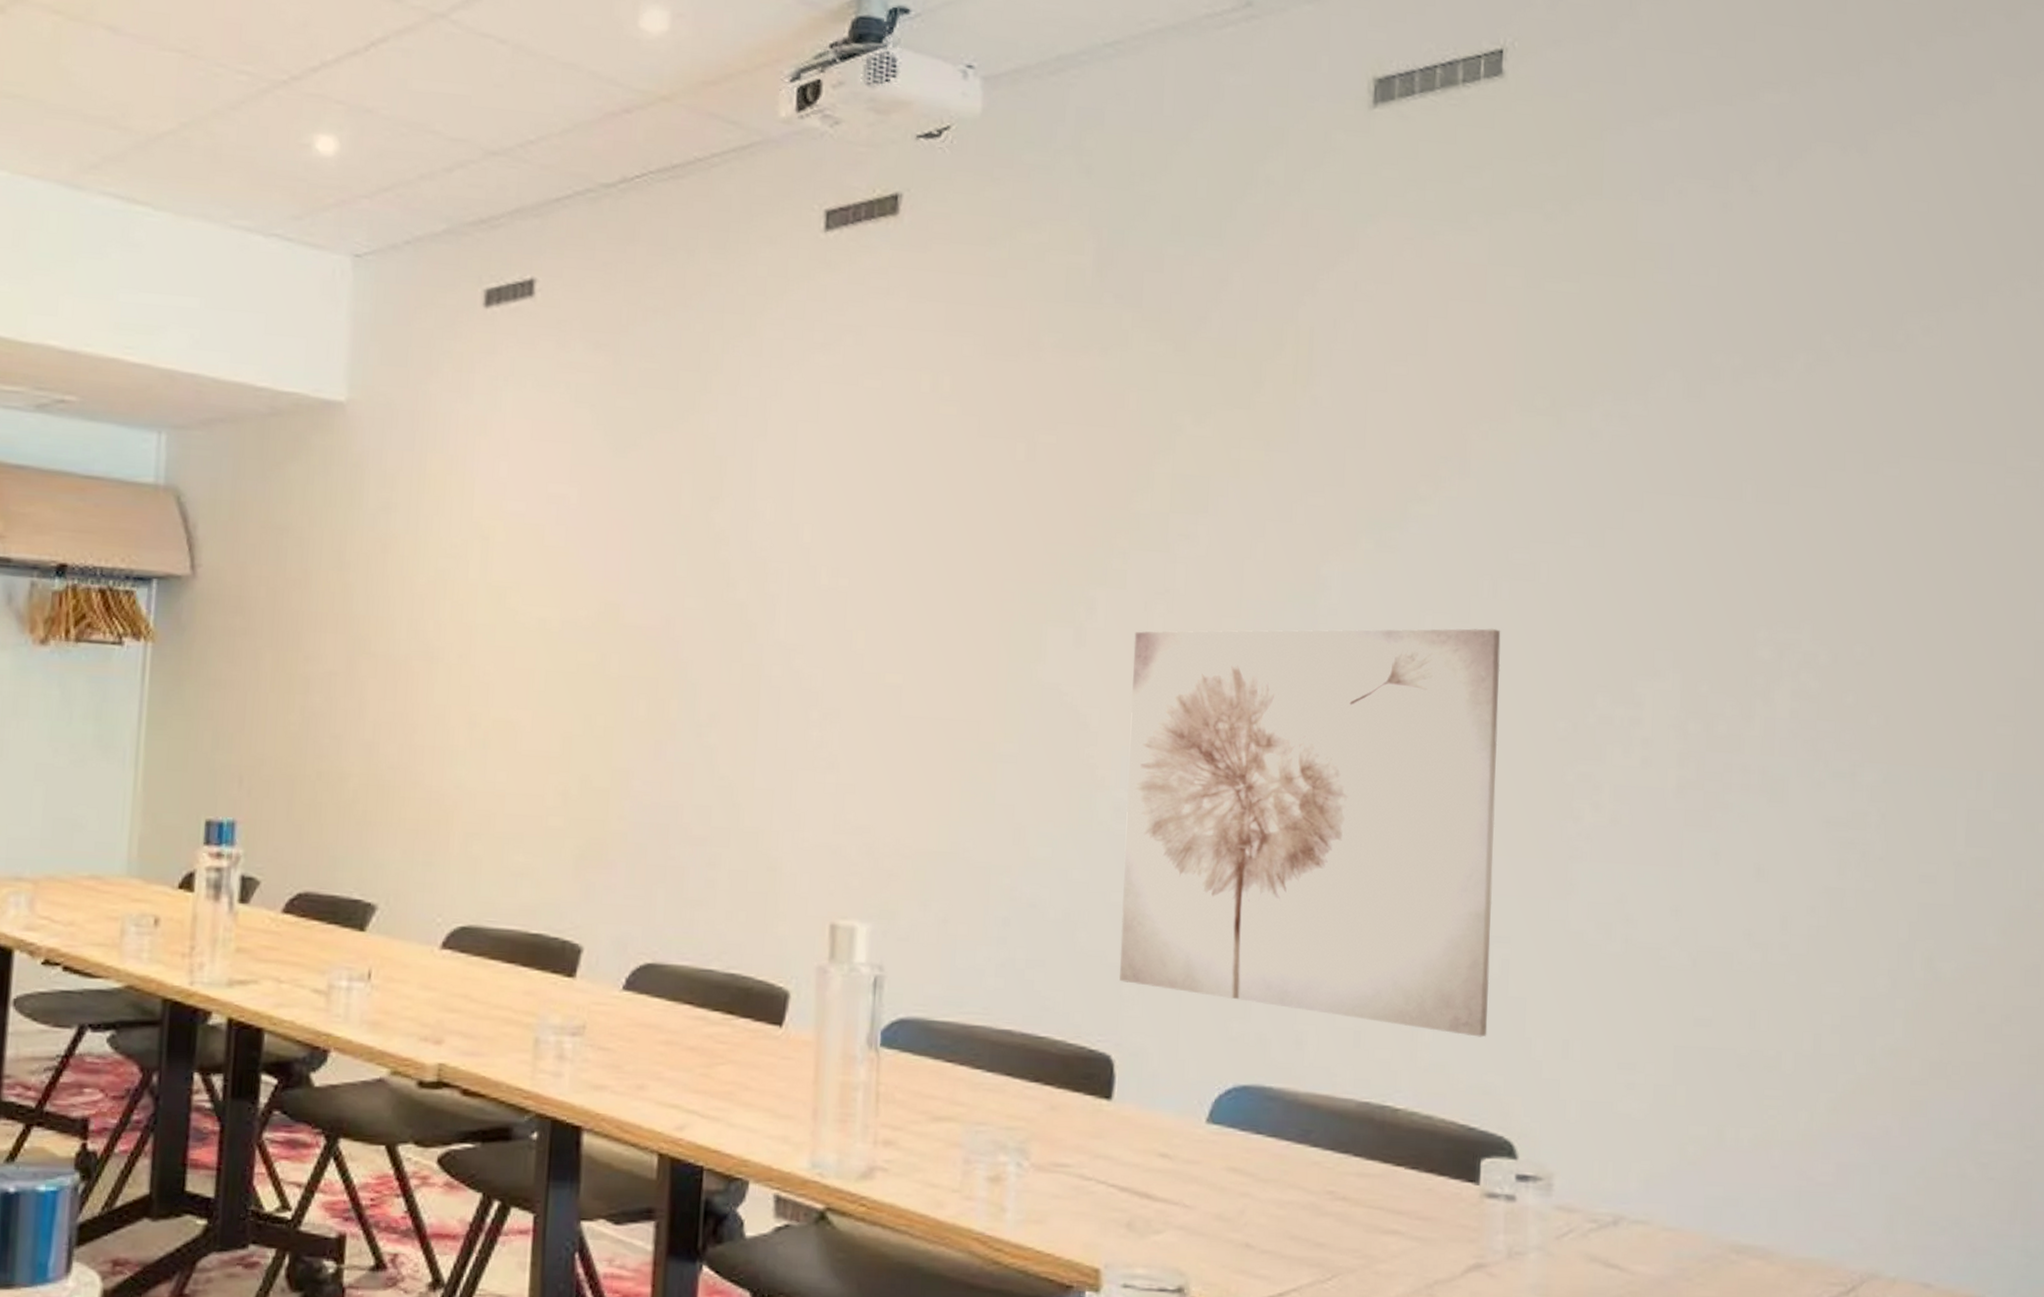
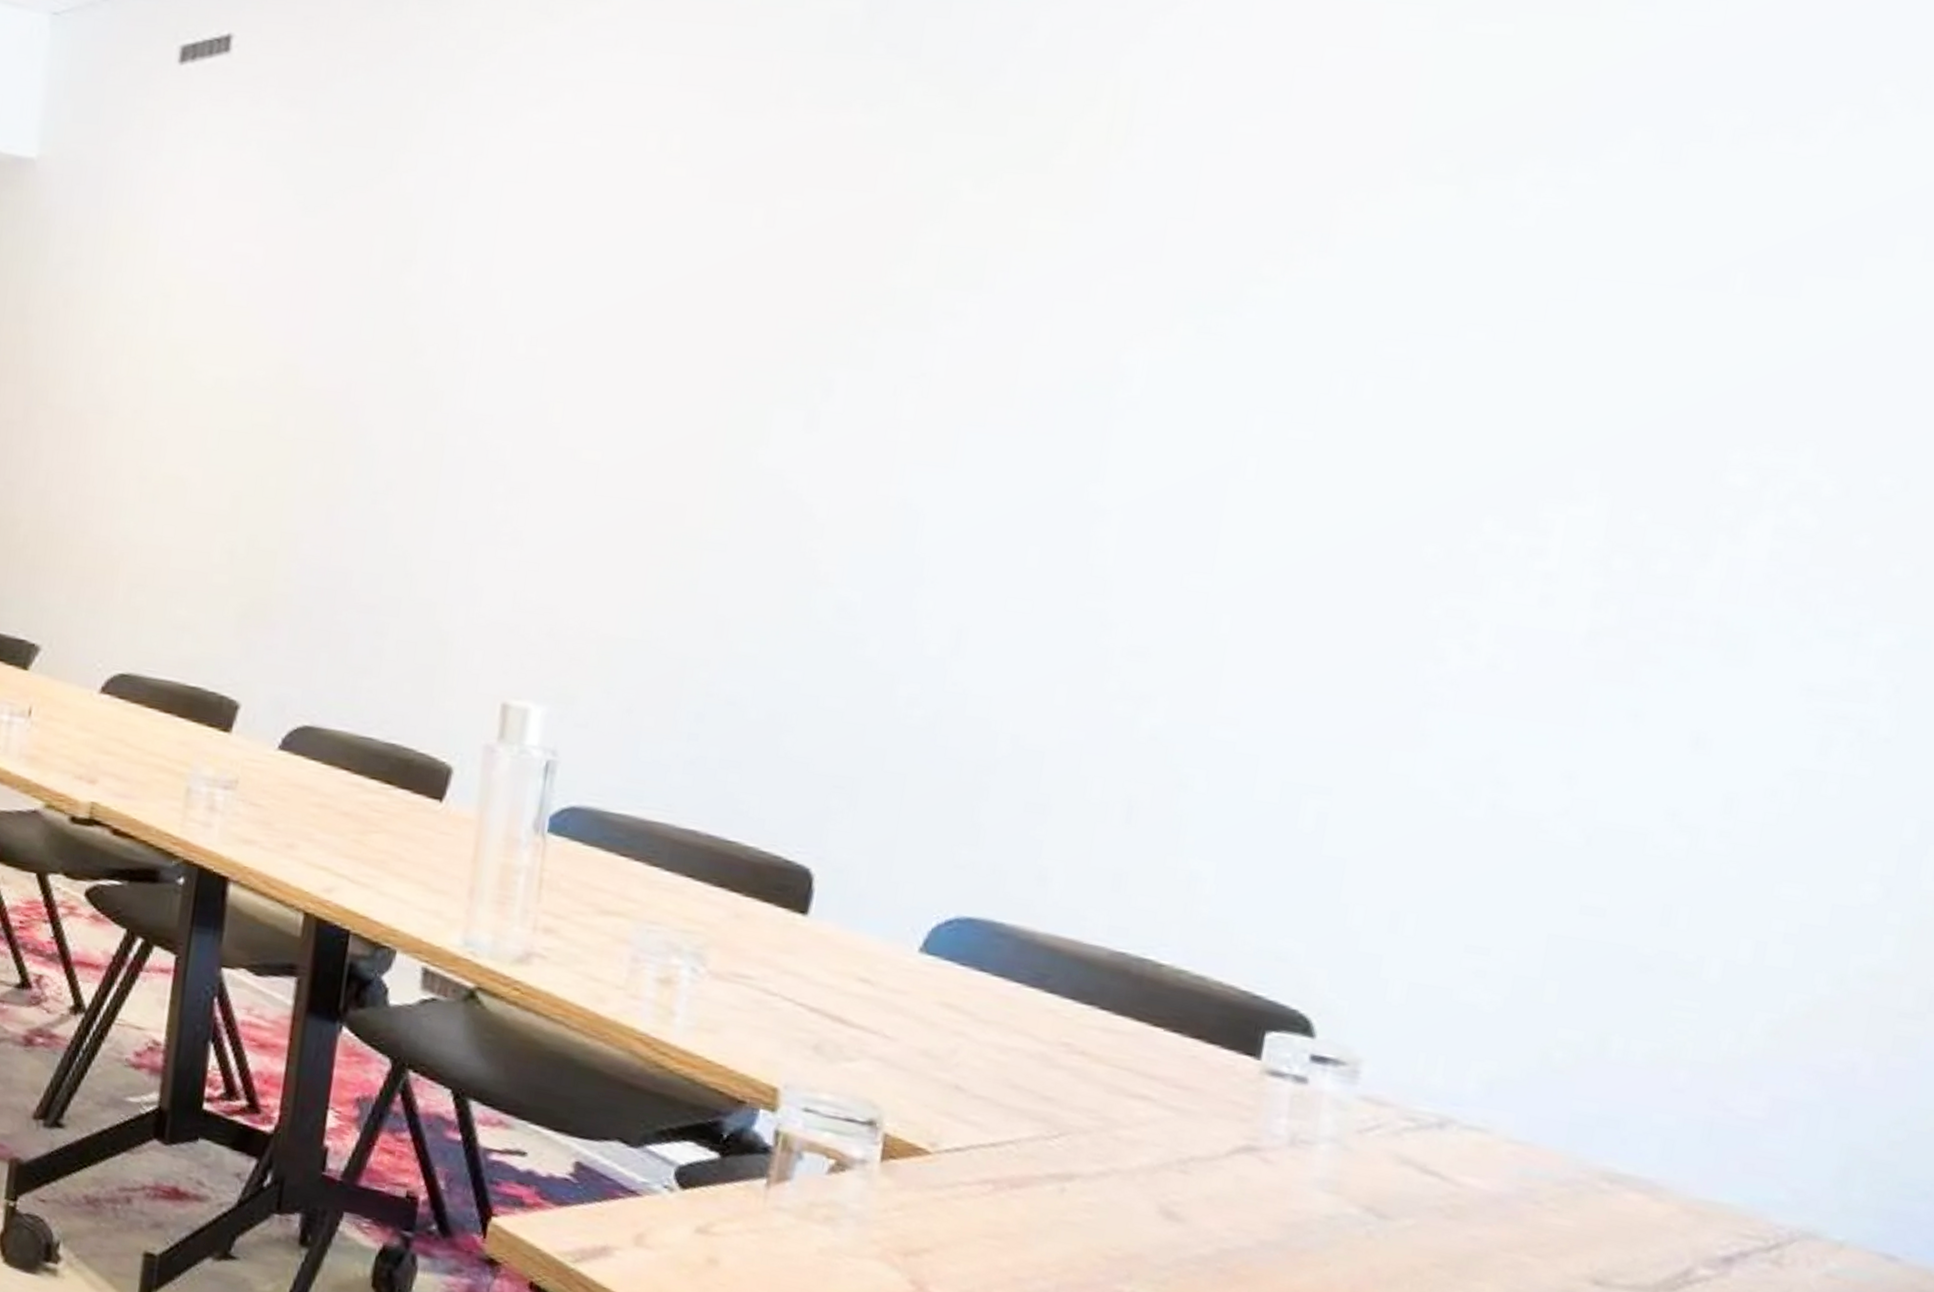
wall art: present [1119,628,1501,1037] -> none [828,417,1358,897]

